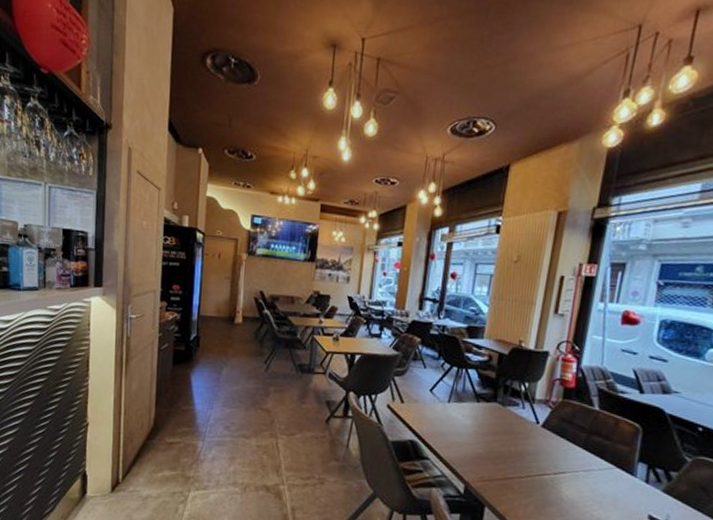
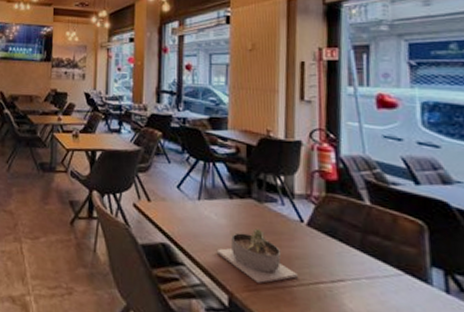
succulent planter: none [459,428,528,475] -> present [216,228,299,283]

